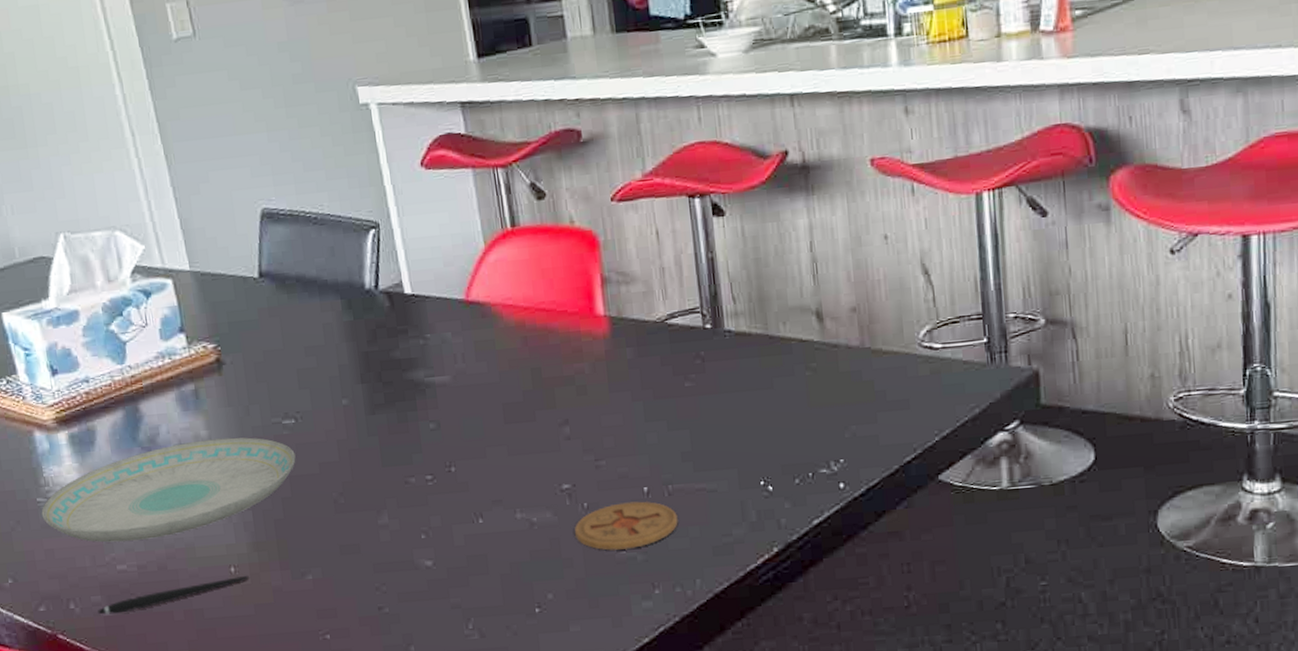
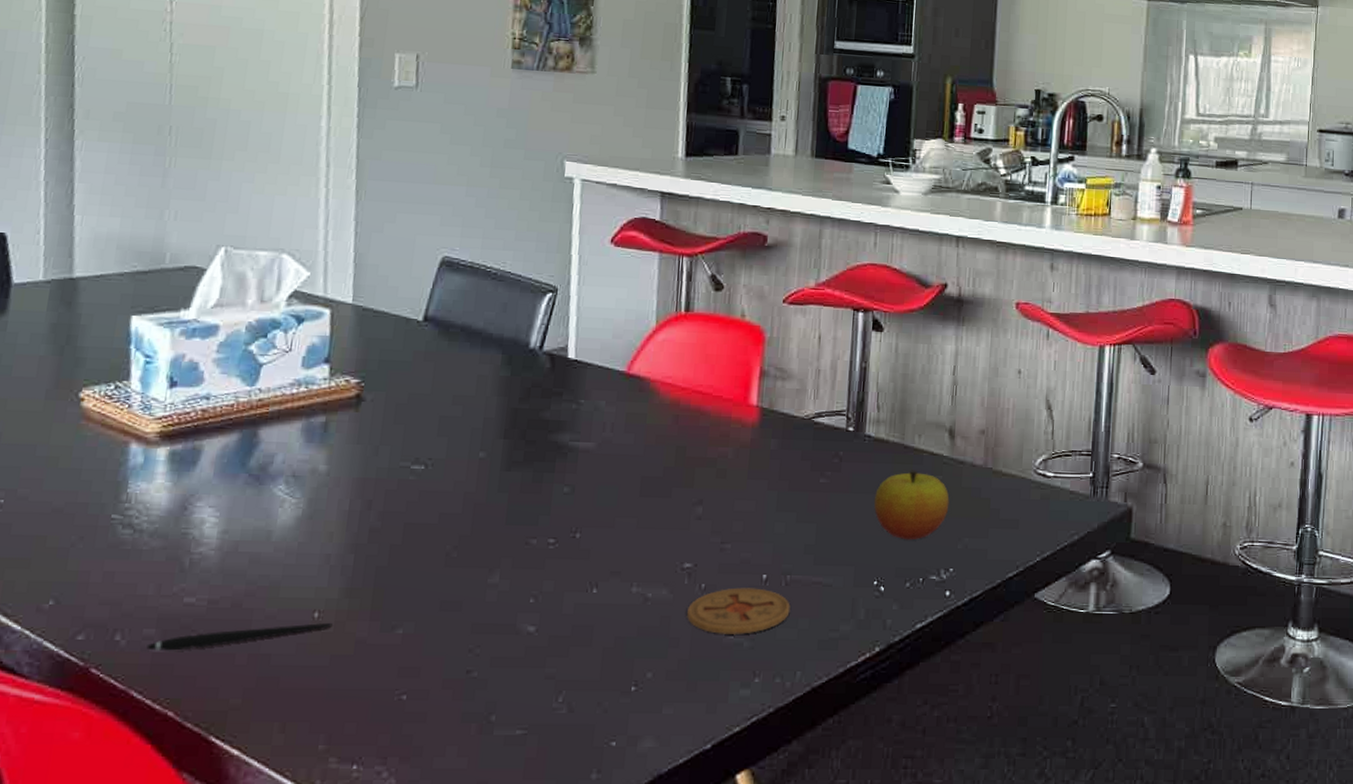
plate: present [41,437,296,543] -> none [112,474,417,573]
apple: none [745,360,829,436] -> present [873,470,950,541]

